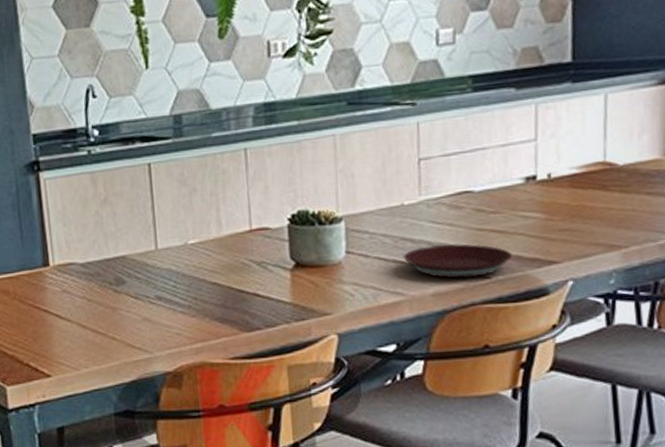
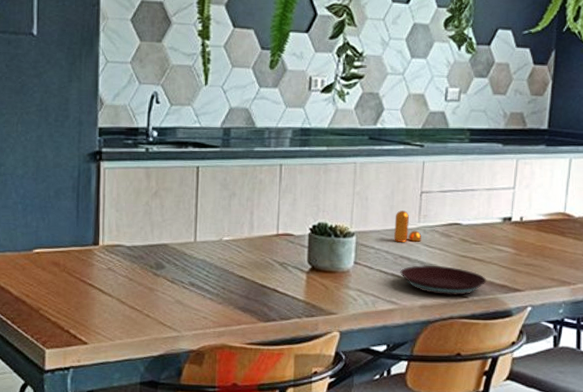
pepper shaker: none [389,184,426,222] -> present [394,210,422,242]

